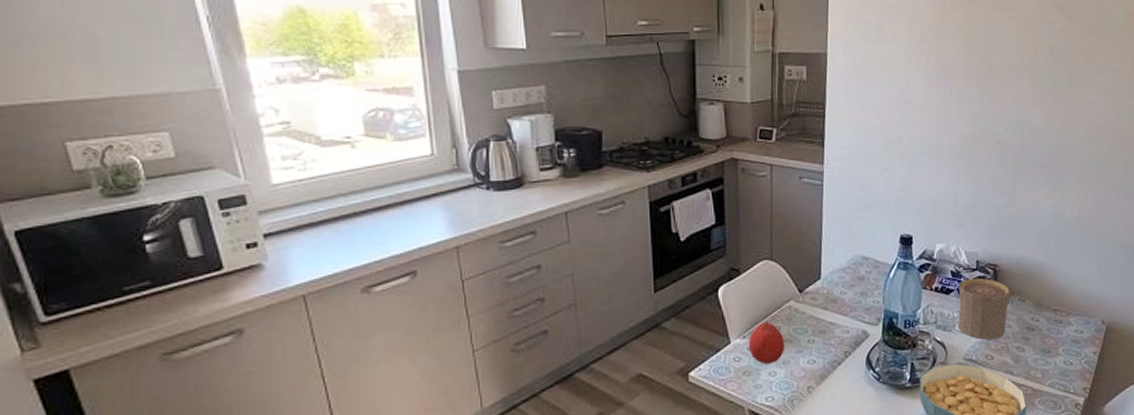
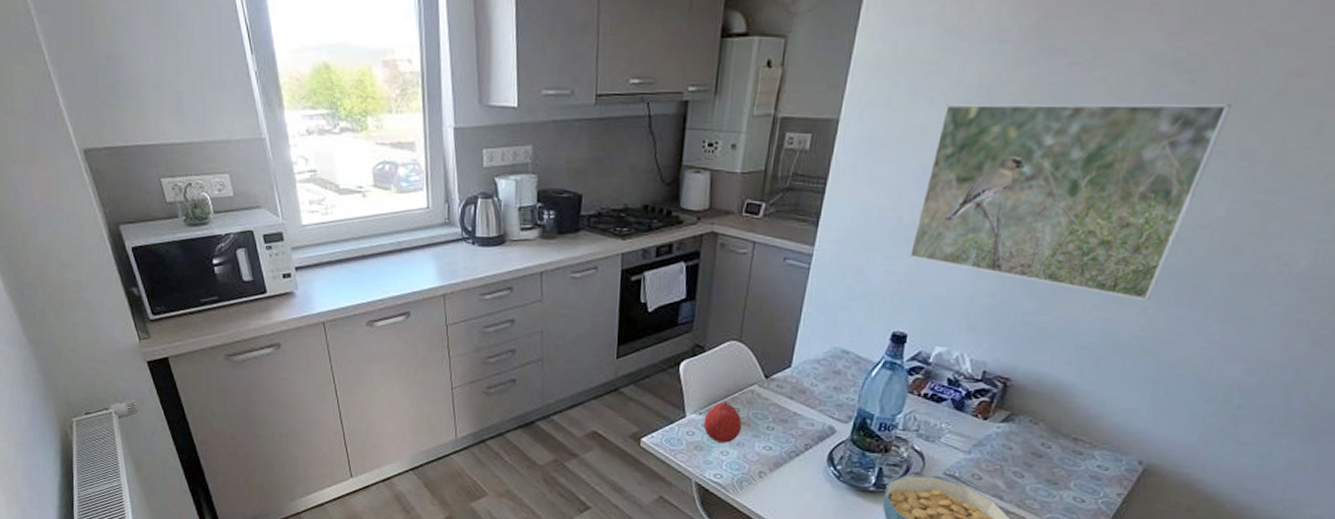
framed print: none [901,35,1098,189] -> present [908,103,1232,302]
cup: present [958,277,1011,340] -> none [944,389,1022,459]

